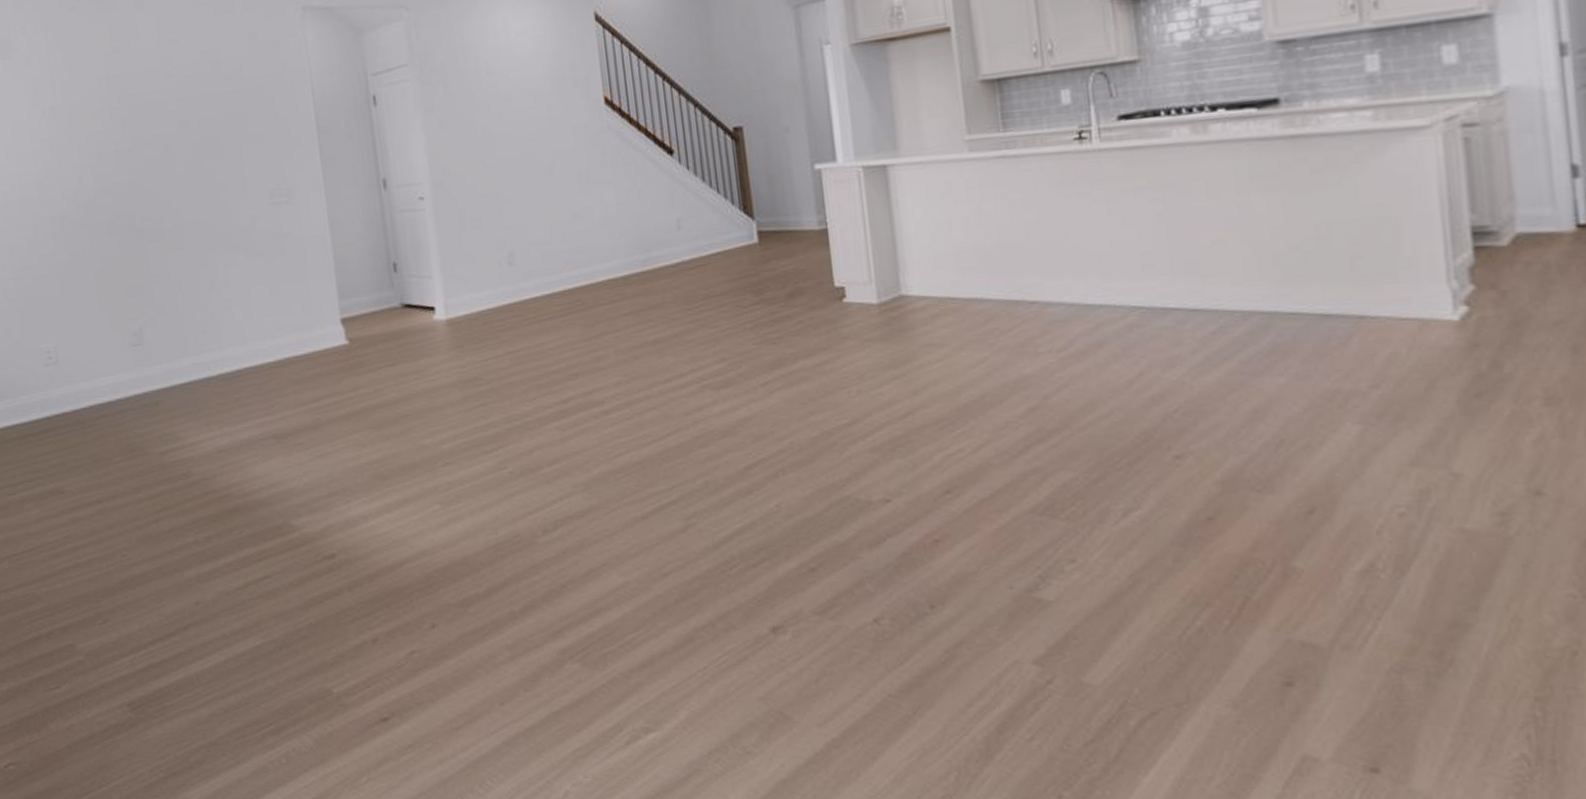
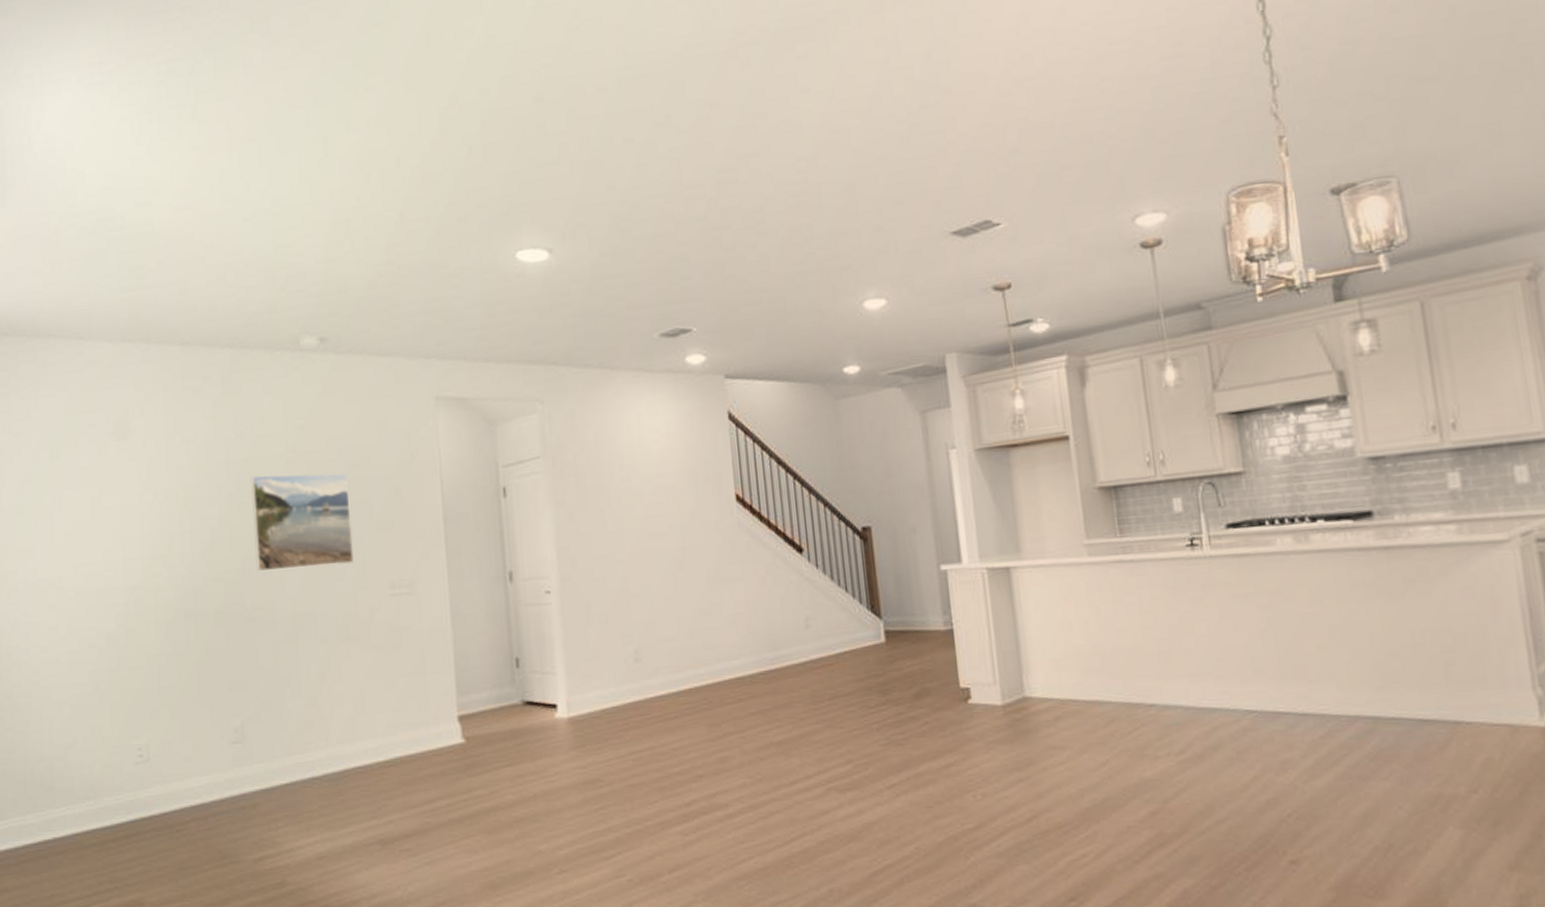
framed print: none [130,85,233,183] -> present [250,473,354,571]

